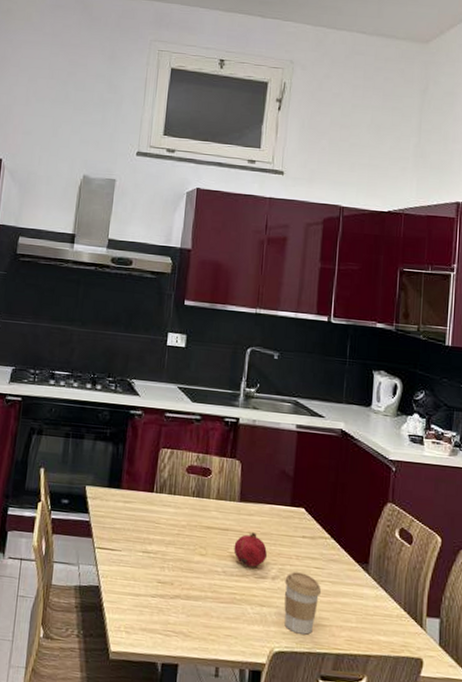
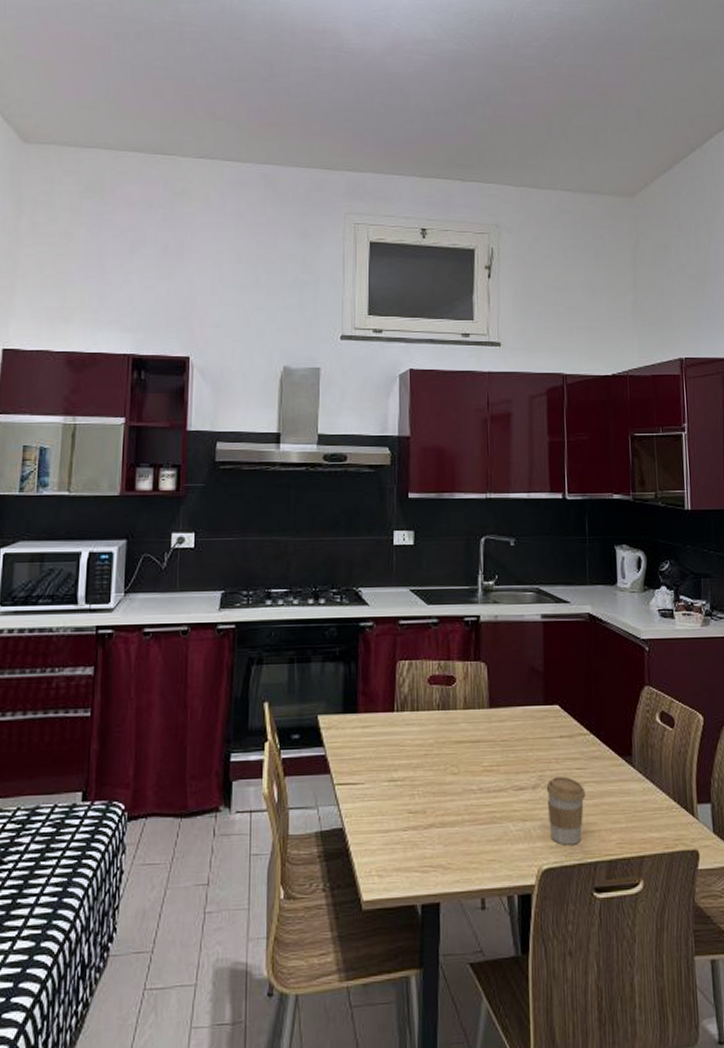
fruit: present [233,532,267,567] -> none [488,740,524,779]

